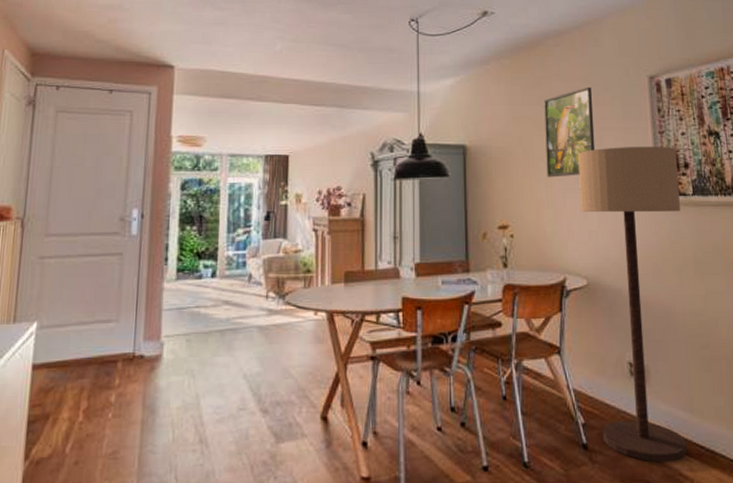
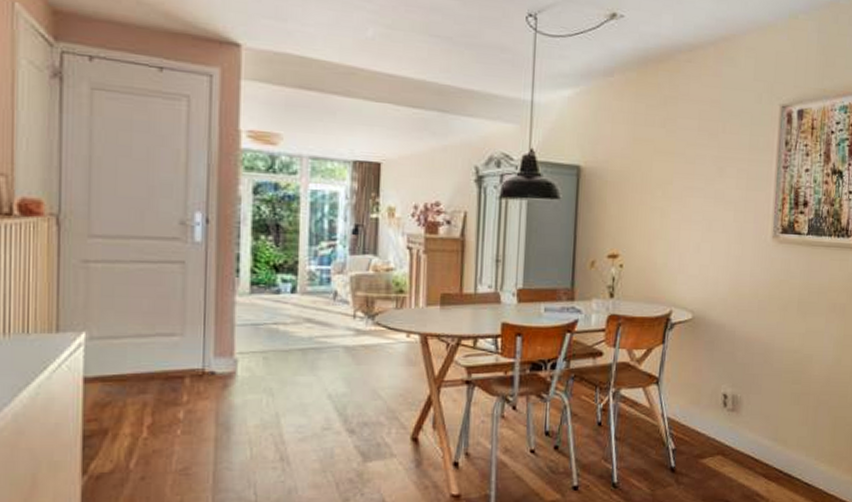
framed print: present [544,86,596,178] -> none [663,111,720,208]
floor lamp: present [578,146,688,463] -> none [691,179,798,484]

